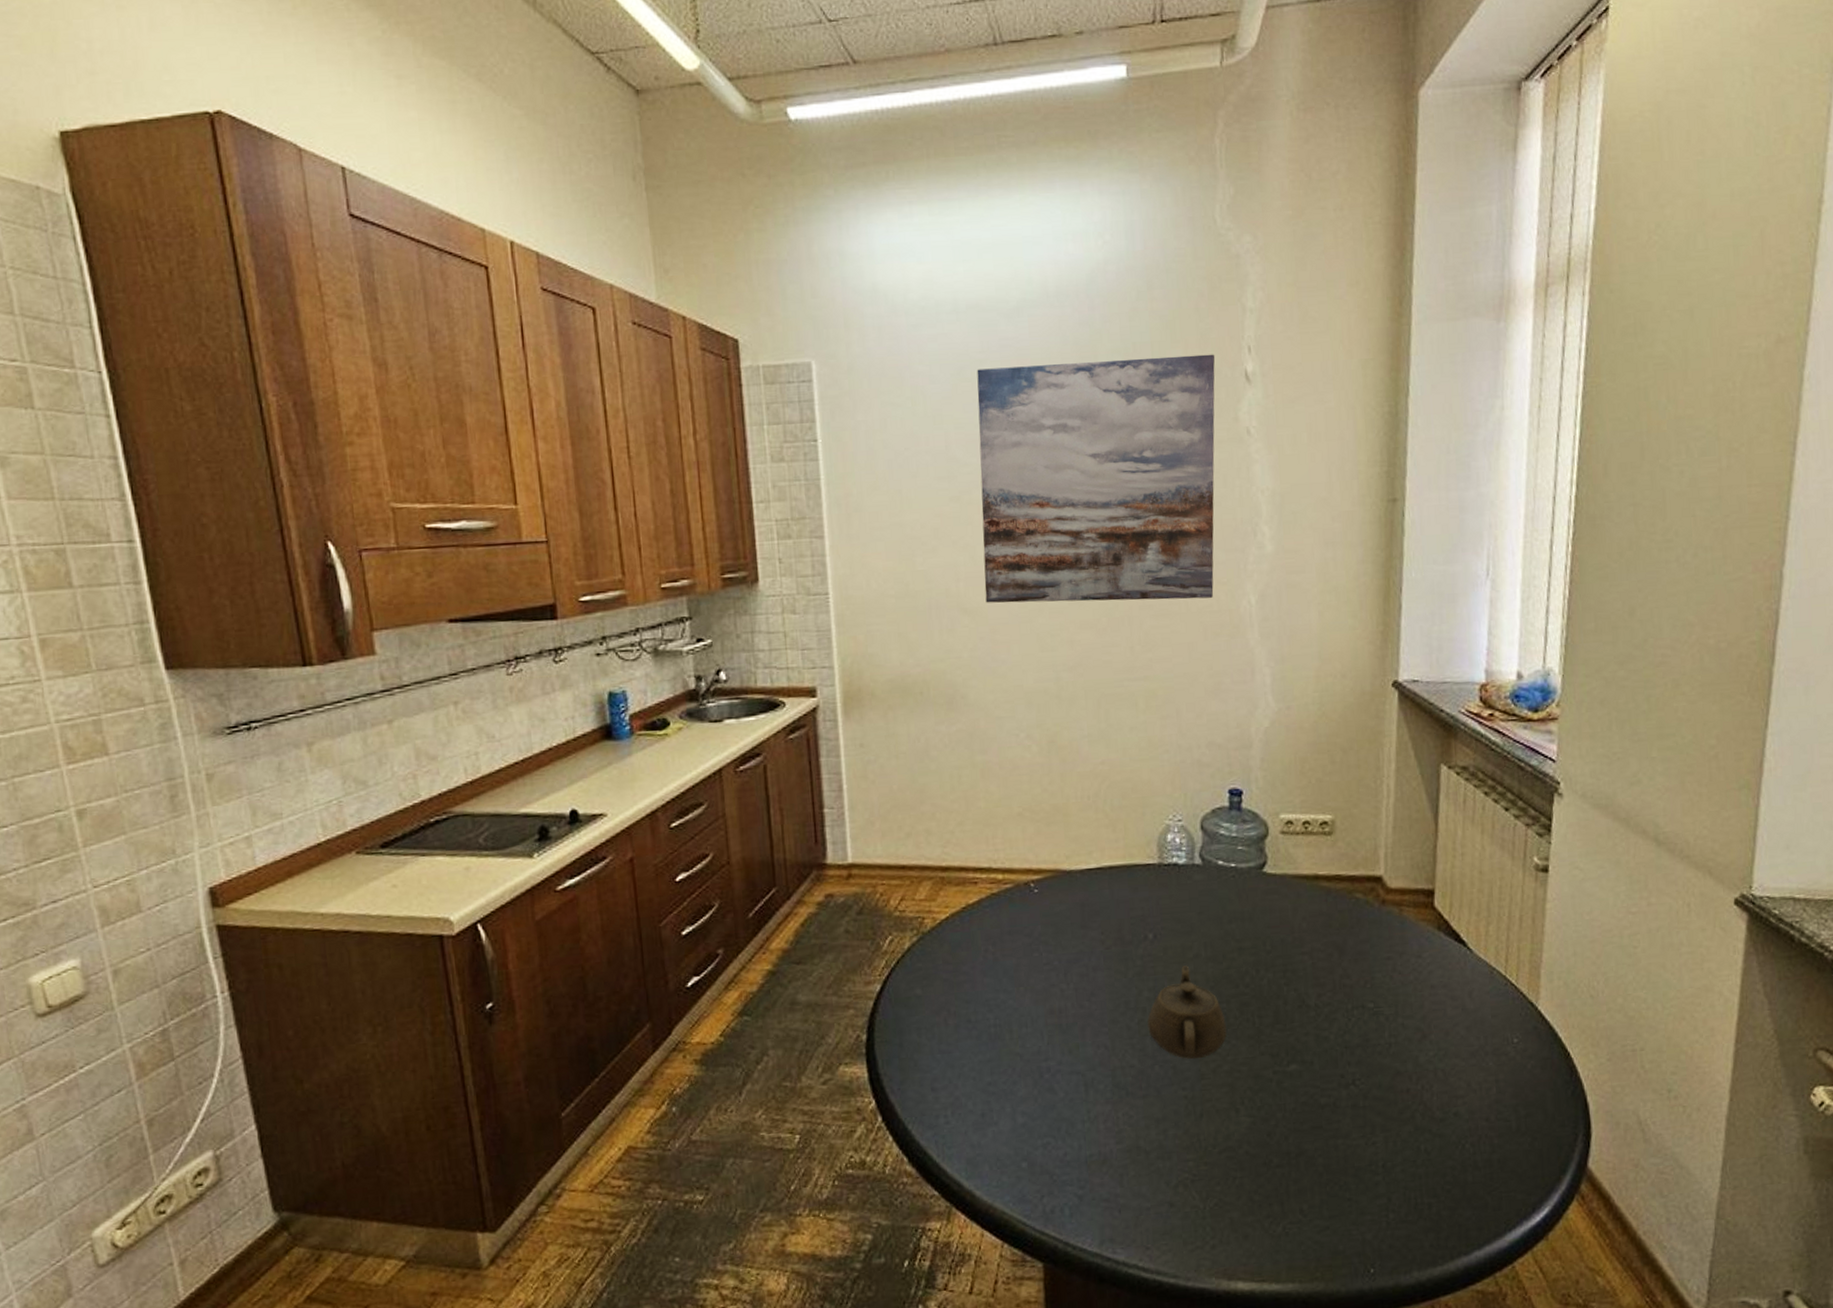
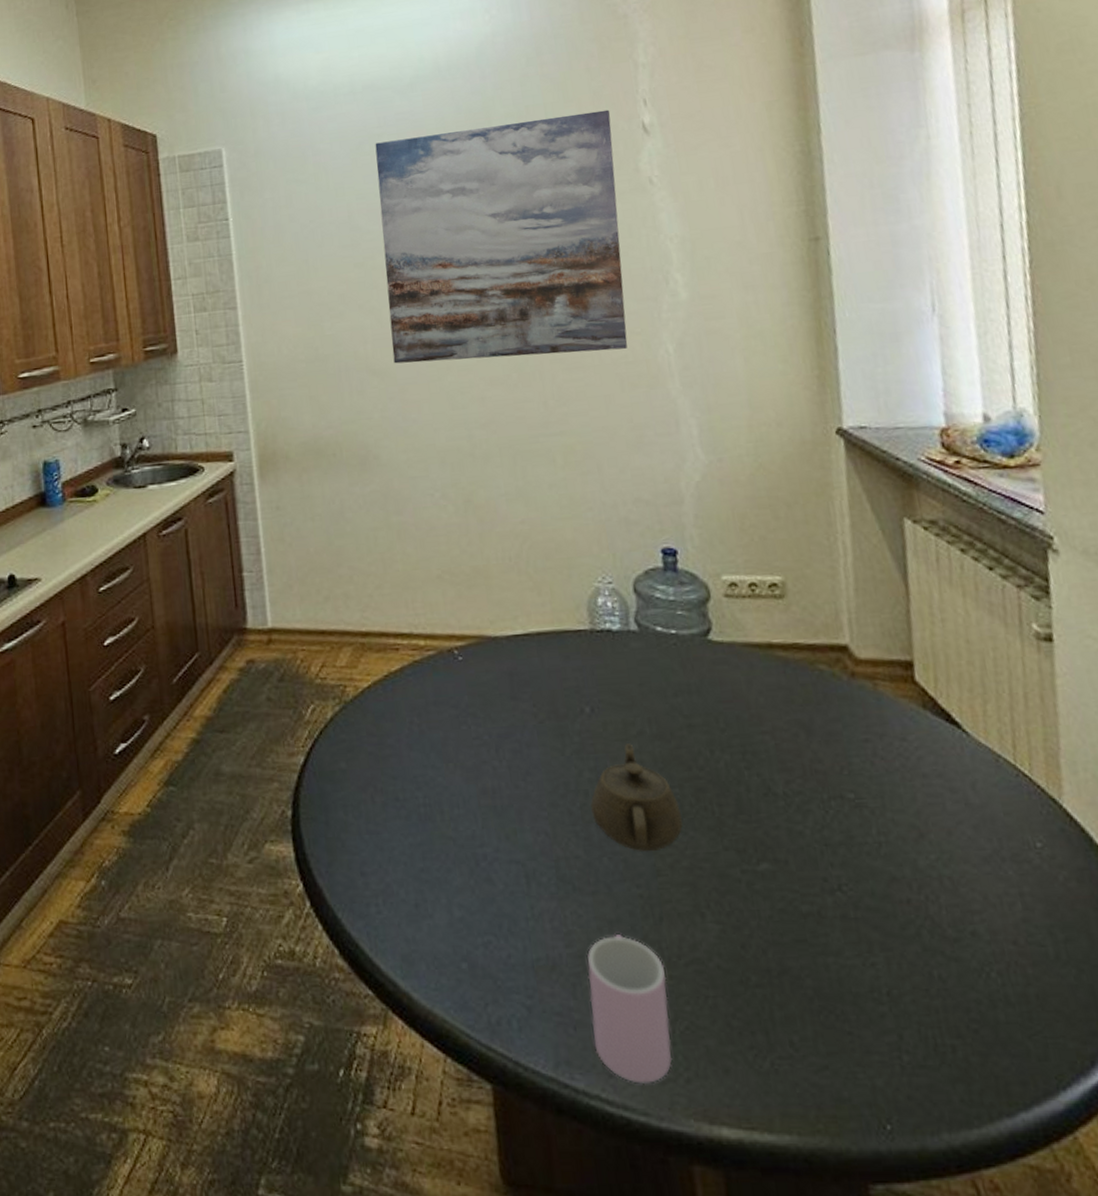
cup: none [1134,1130,1202,1253] -> present [587,934,673,1084]

